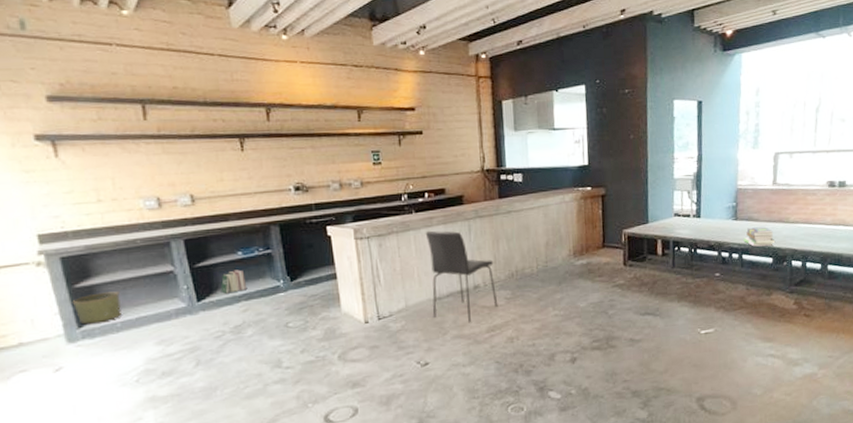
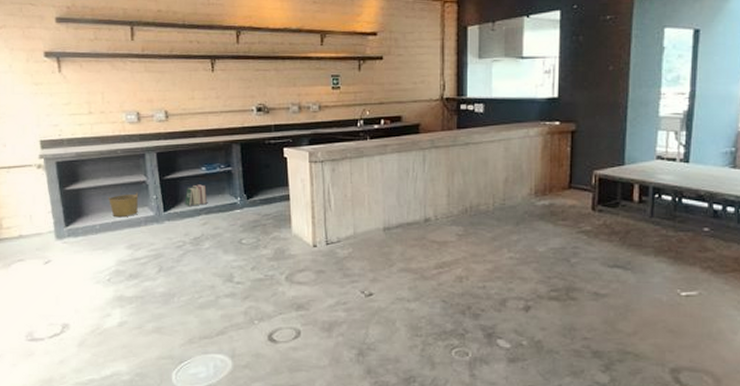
basket: present [72,291,122,325] -> none [62,196,100,224]
basket: none [128,283,167,313] -> present [107,192,139,218]
chair: present [425,230,498,323] -> none [378,158,449,257]

